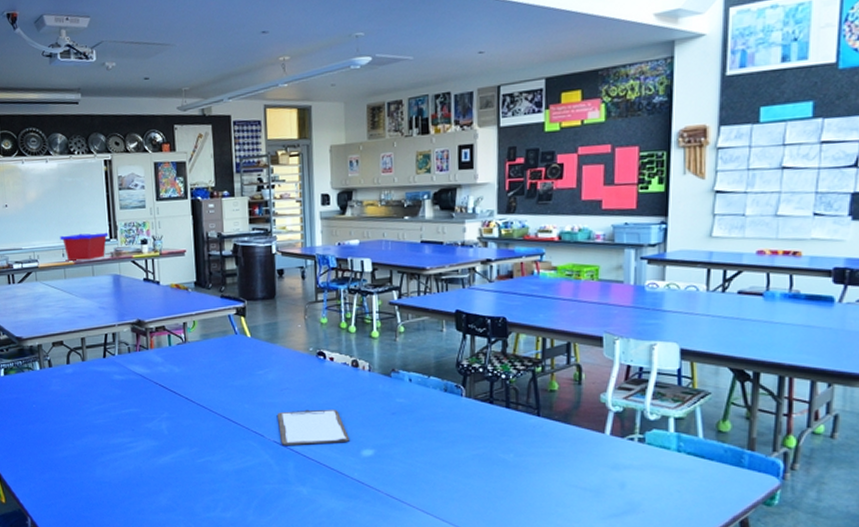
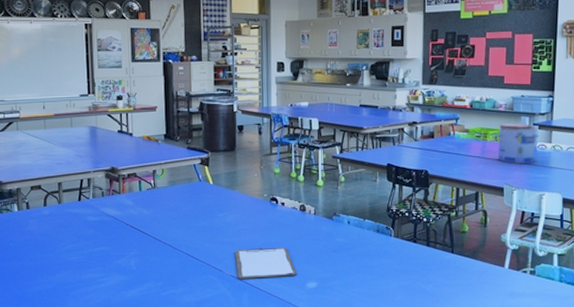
storage bin: present [60,232,109,261] -> none [41,88,87,113]
paint can: none [590,257,649,308] -> present [495,123,540,164]

